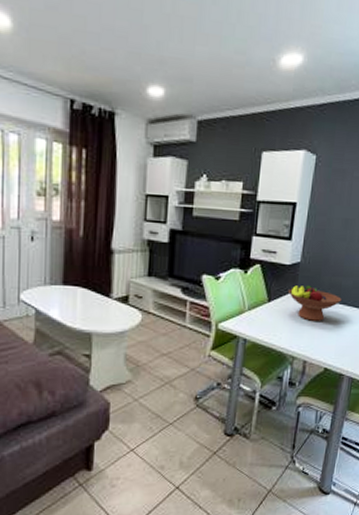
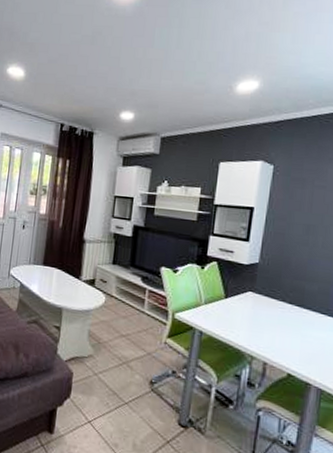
fruit bowl: present [289,285,342,321] -> none [246,285,305,324]

